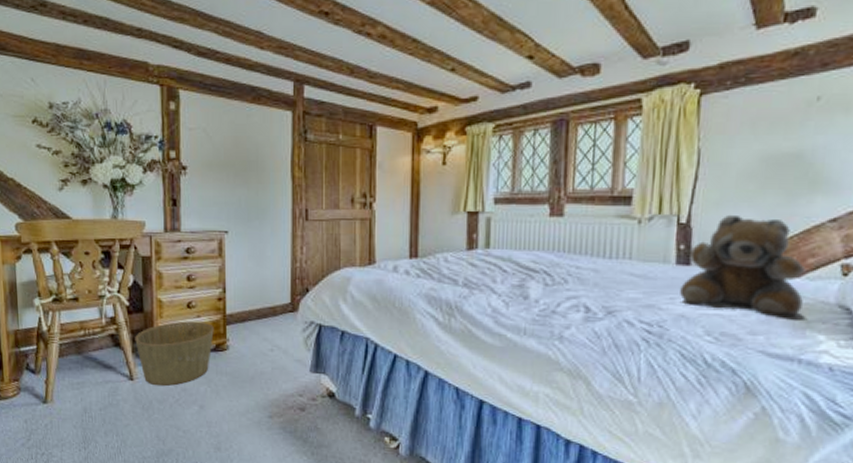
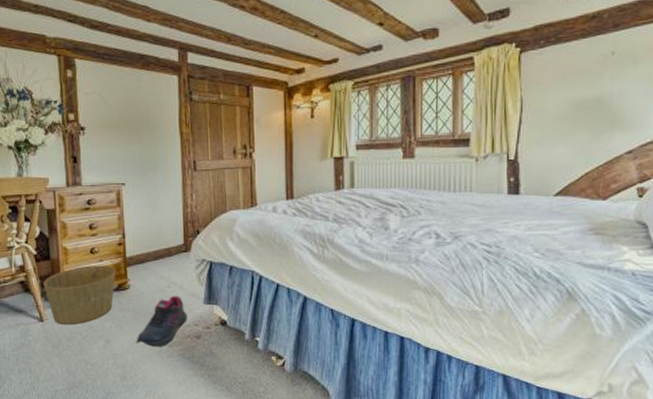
athletic shoe: none [233,360,291,417] -> present [136,295,187,347]
teddy bear: present [680,214,806,320] -> none [512,150,612,235]

